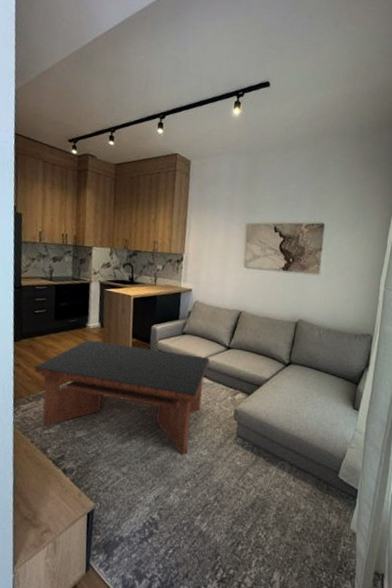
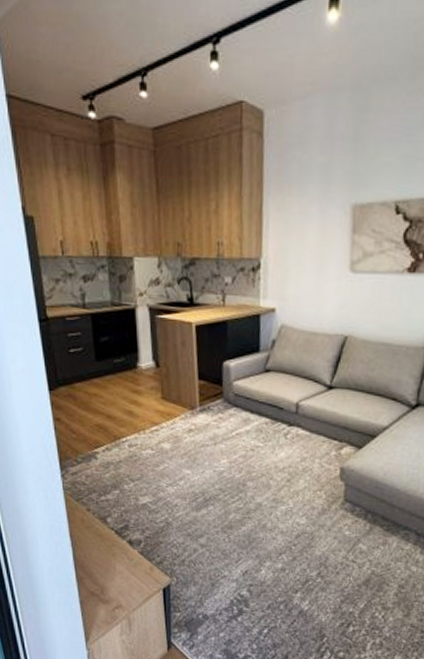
coffee table: present [34,339,210,455] -> none [79,384,305,524]

